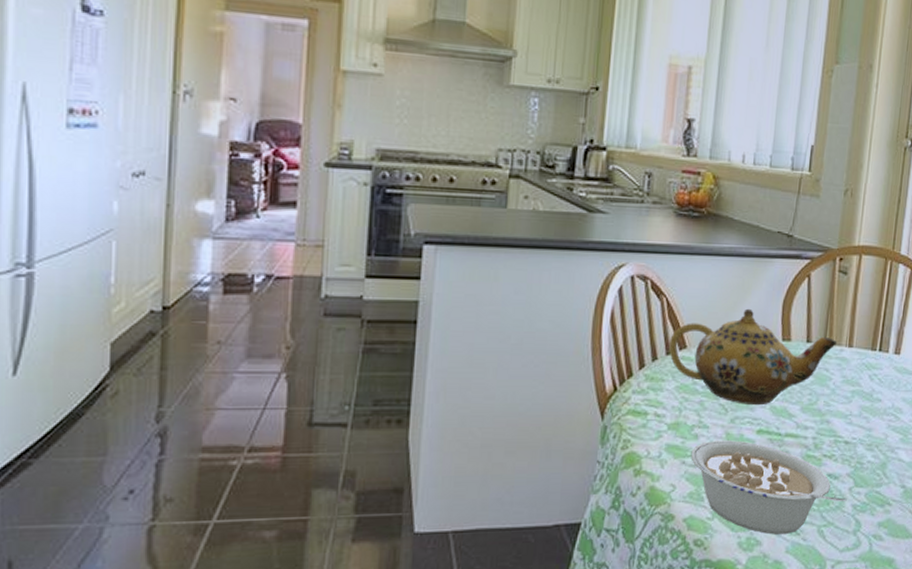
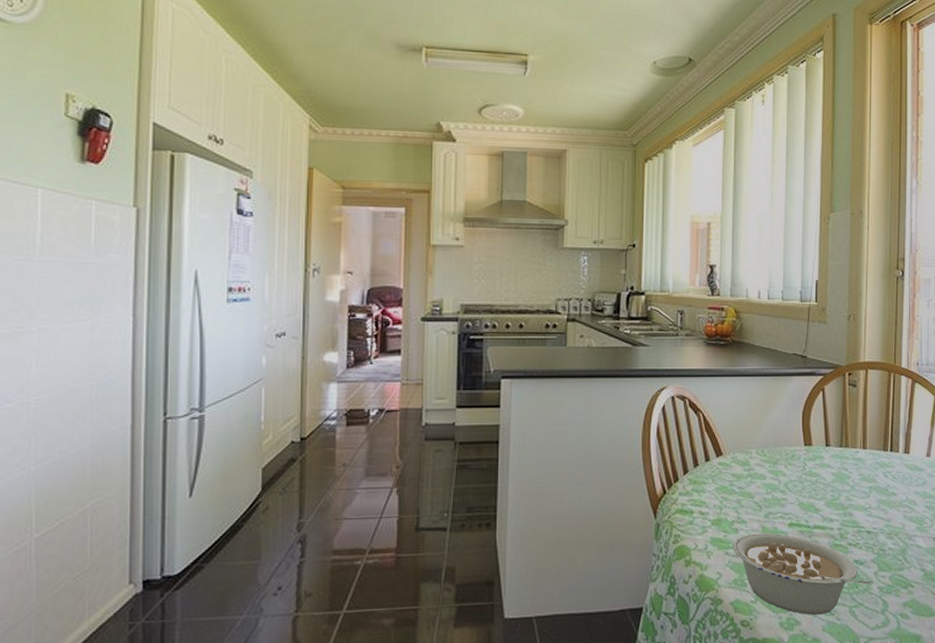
teapot: present [669,308,837,406] -> none [708,419,853,502]

